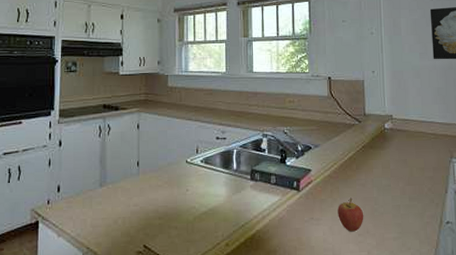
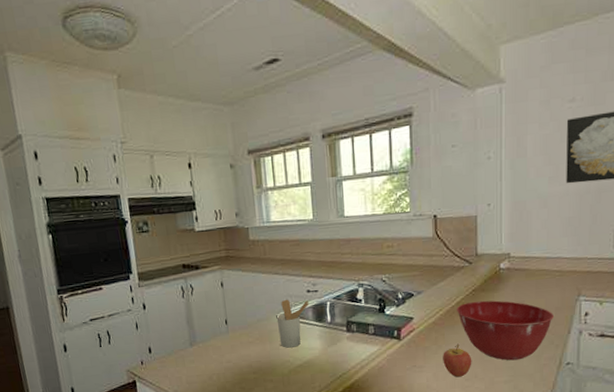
utensil holder: none [186,144,218,194] -> present [276,299,310,348]
mixing bowl: none [349,157,432,217] -> present [457,300,554,361]

